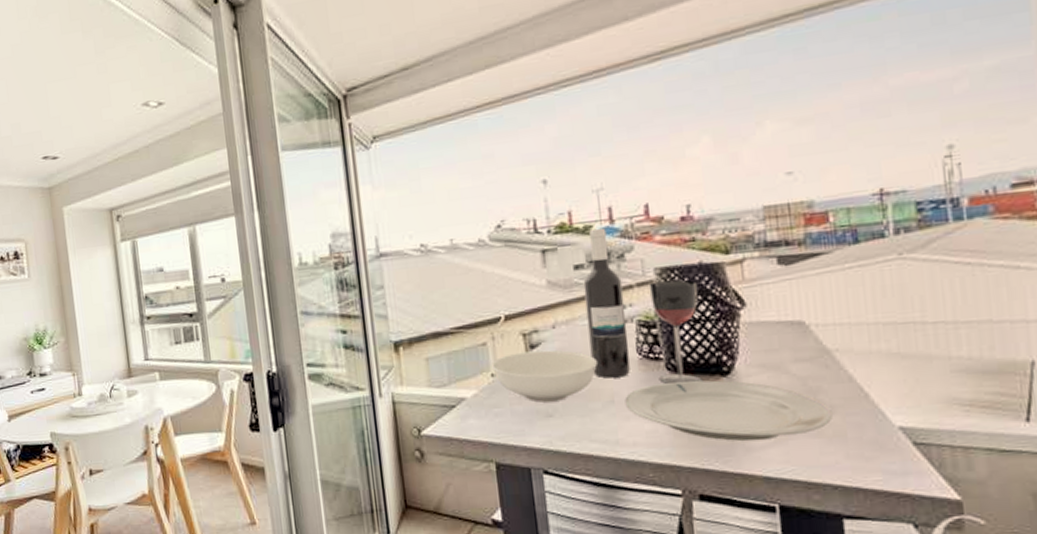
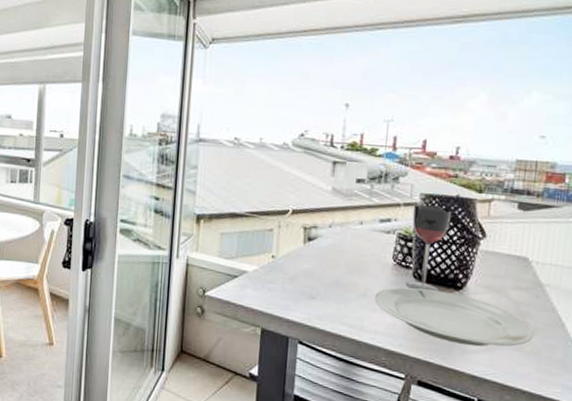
bowl: present [492,350,597,403] -> none [274,242,359,287]
wine bottle: present [583,227,630,379] -> none [354,152,393,277]

